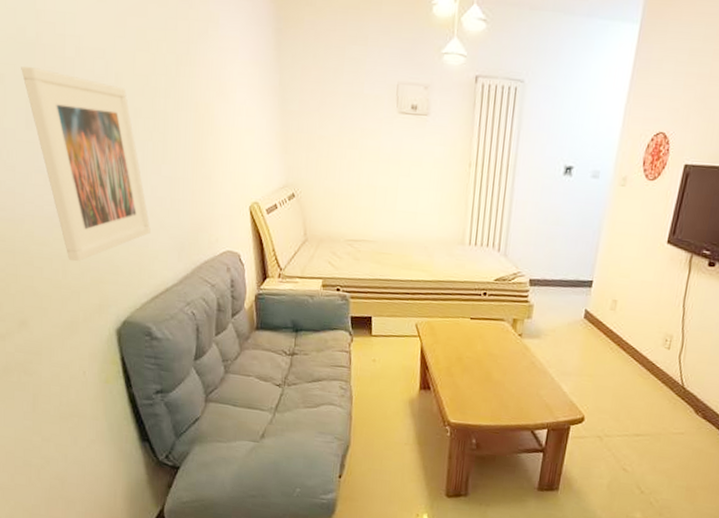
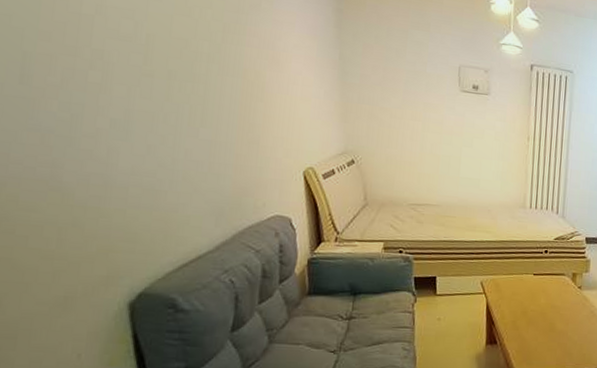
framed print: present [21,66,151,262] -> none [18,18,182,229]

